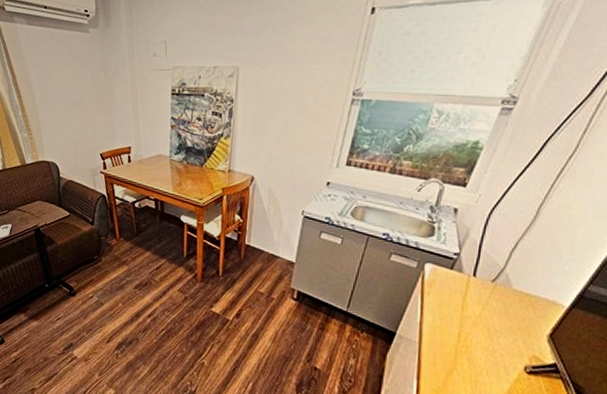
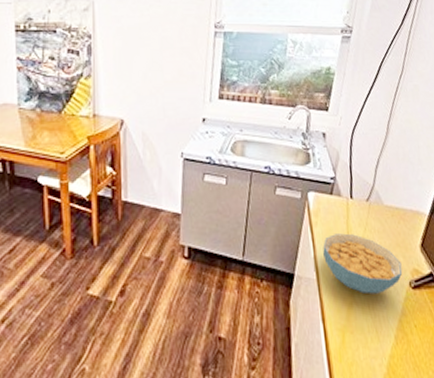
cereal bowl: none [430,306,520,370] -> present [323,233,403,294]

